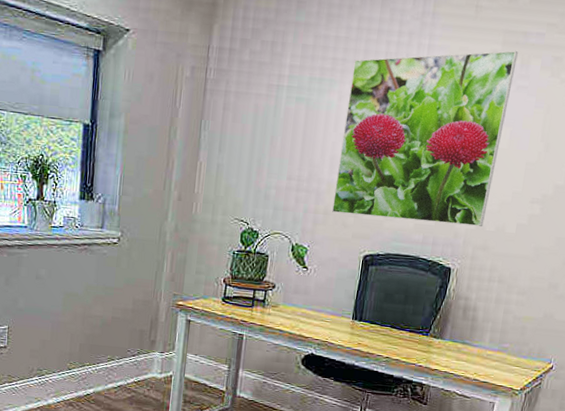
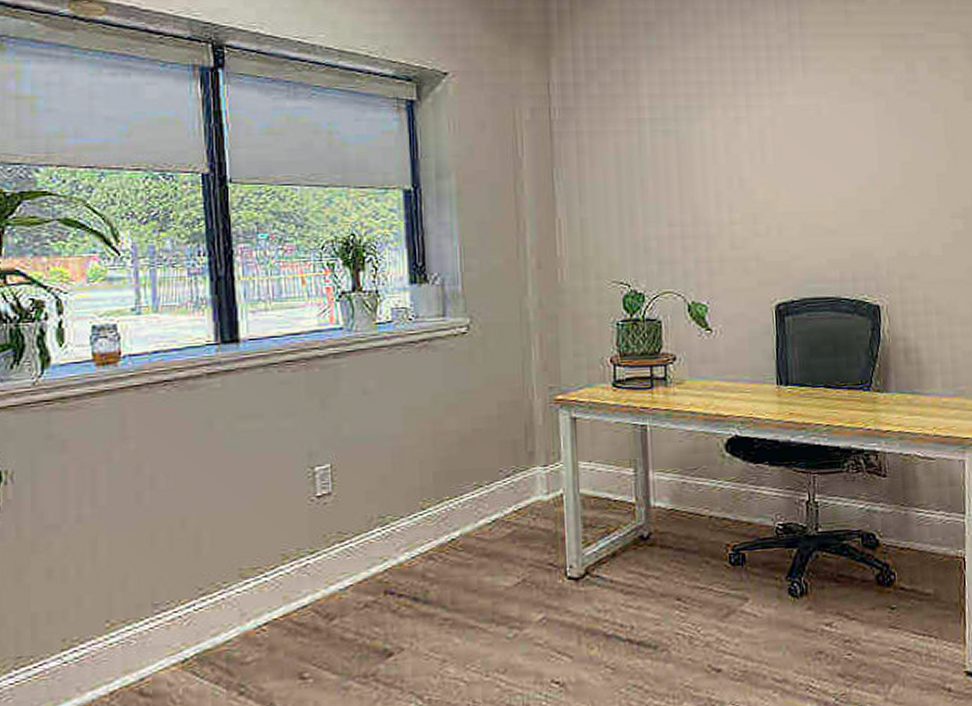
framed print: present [332,50,518,226] -> none [722,54,905,258]

